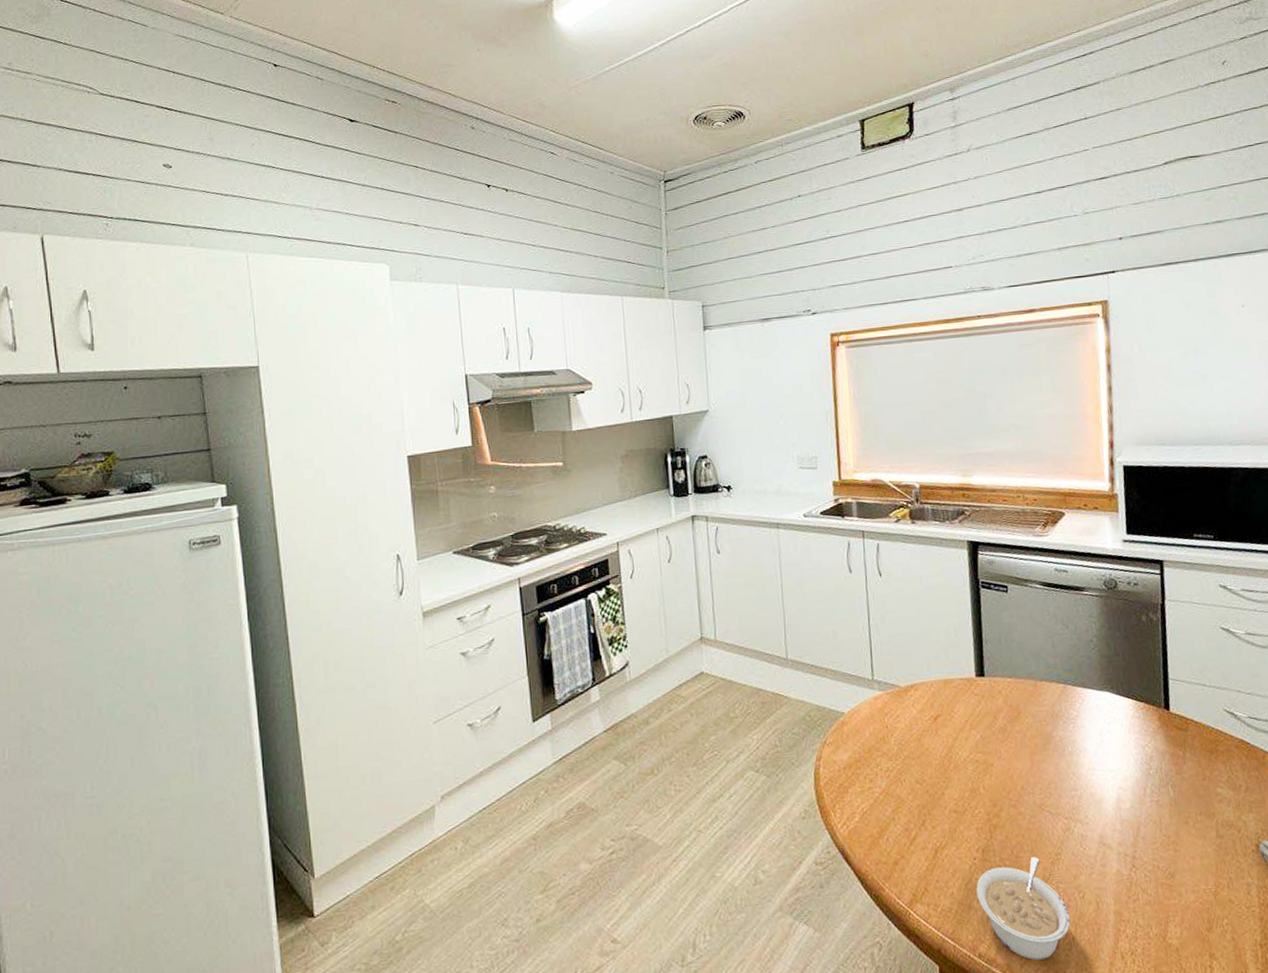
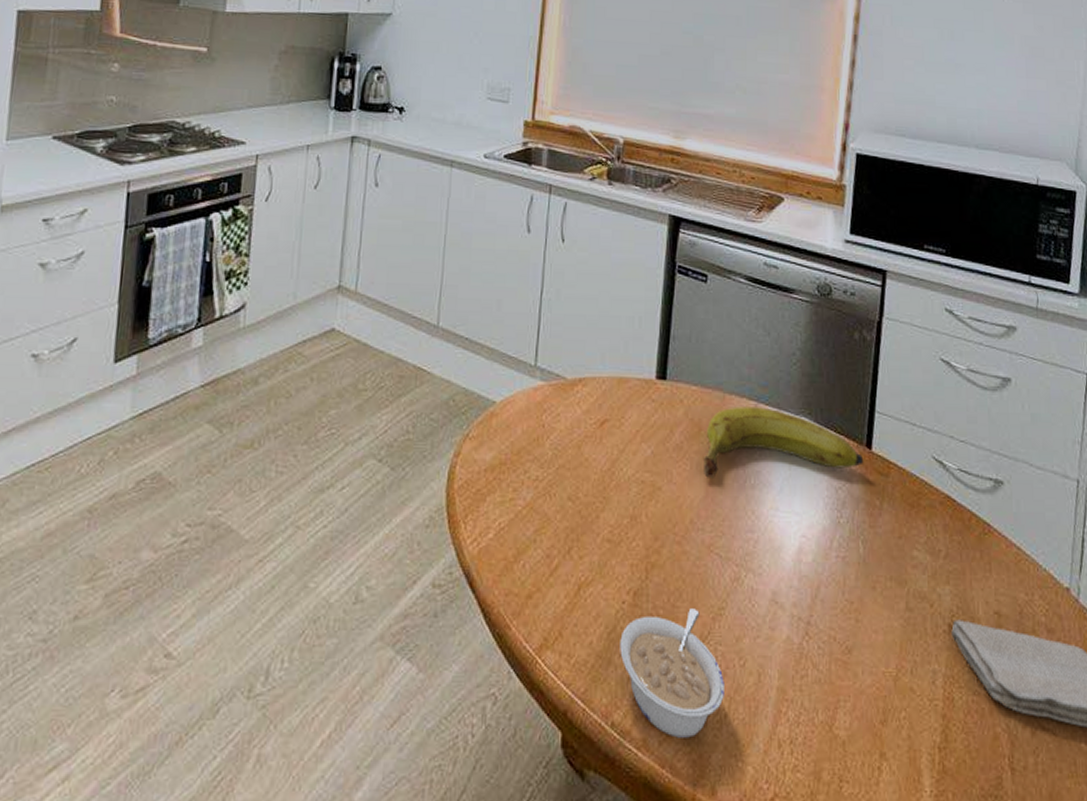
banana: none [1024,688,1165,751] -> present [703,406,864,478]

